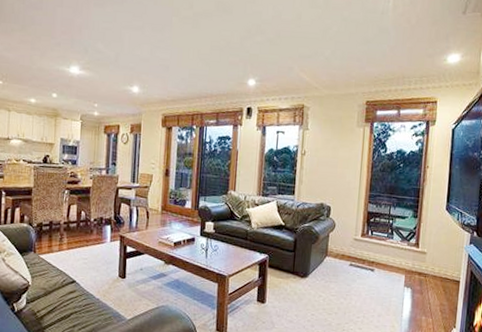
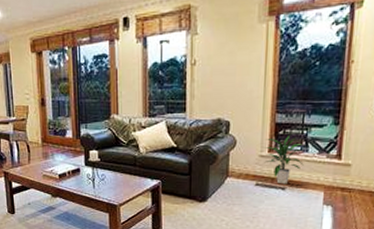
indoor plant: none [357,222,389,267] -> present [263,134,304,184]

